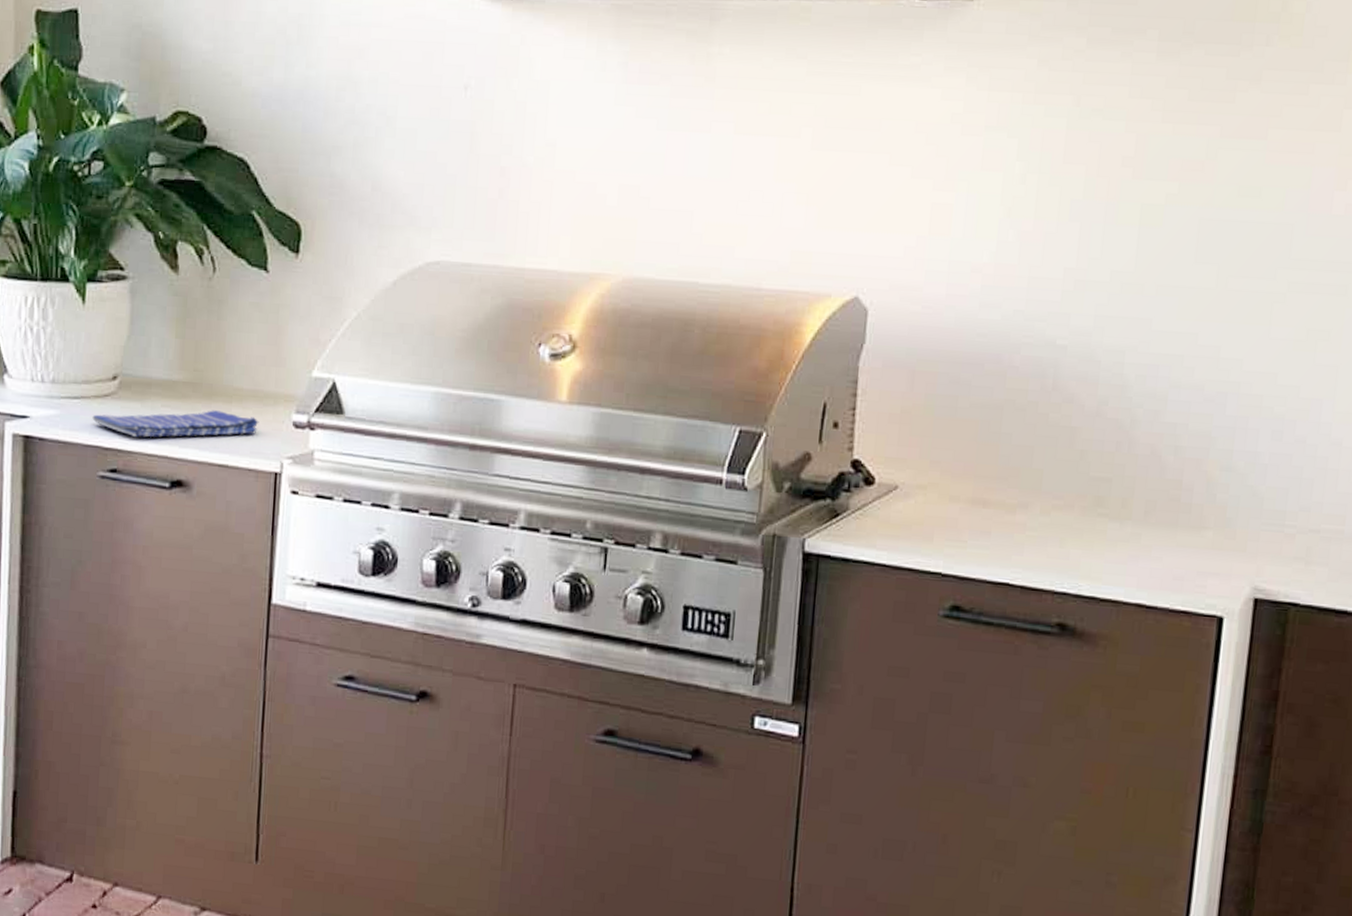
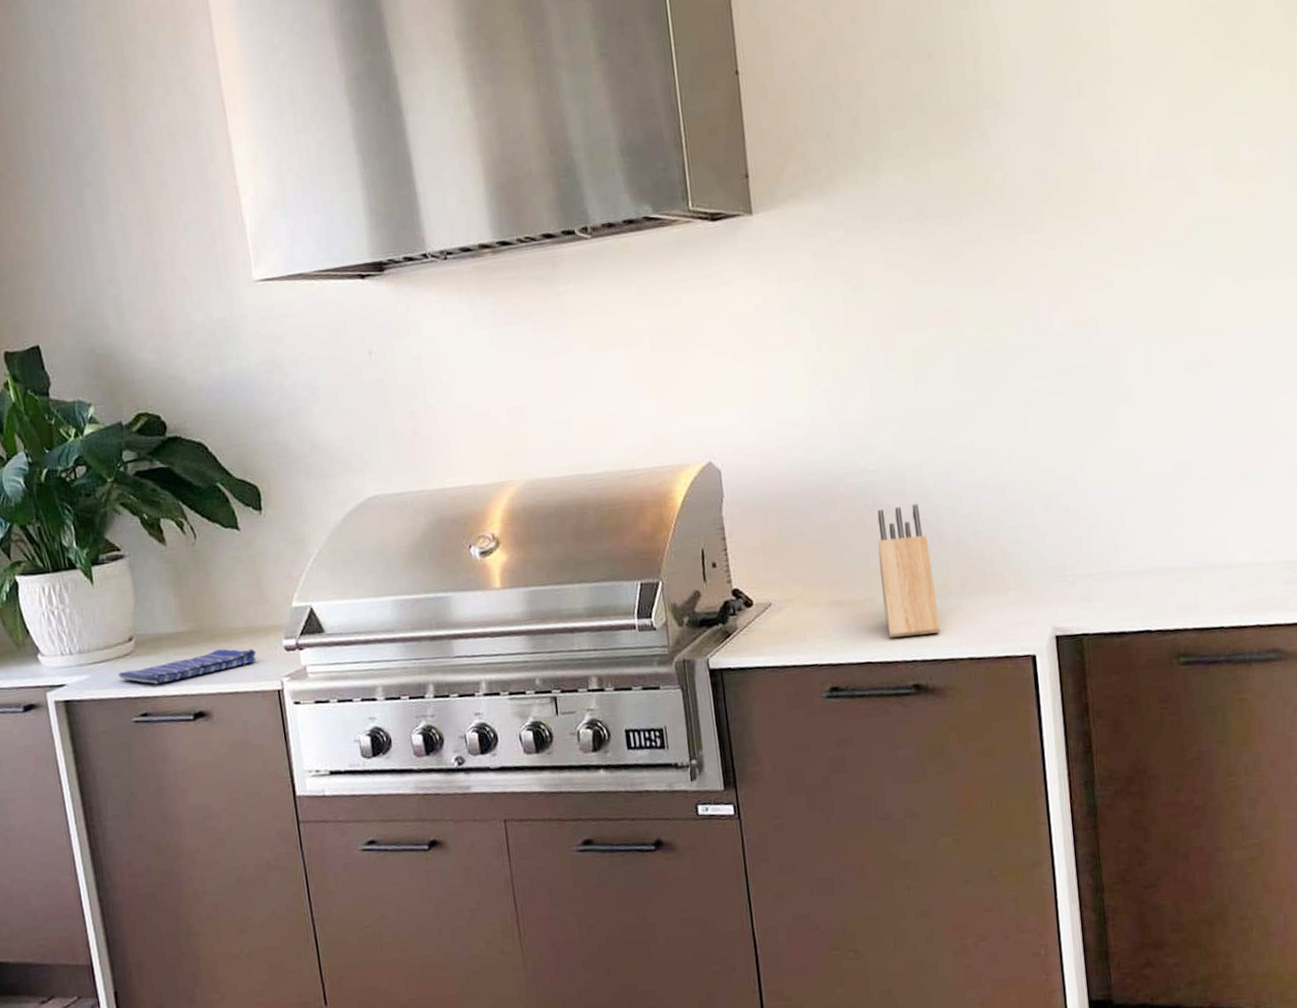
knife block: none [1038,396,1114,565] -> present [877,504,941,638]

